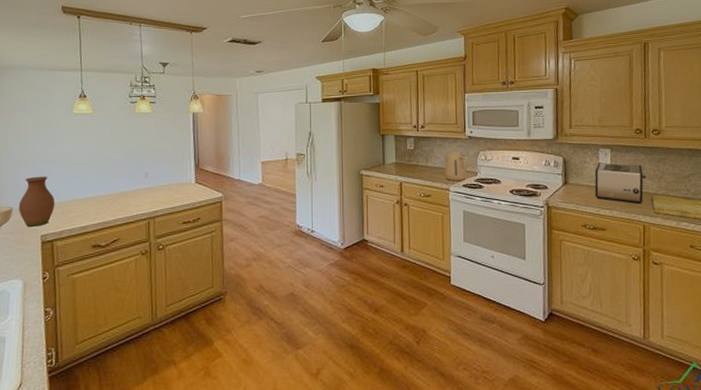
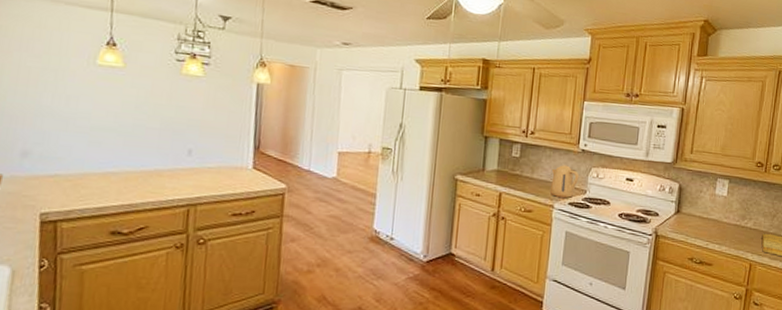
vase: present [18,176,56,227] -> none [10,138,64,202]
toaster: present [594,163,647,204] -> none [706,194,761,241]

